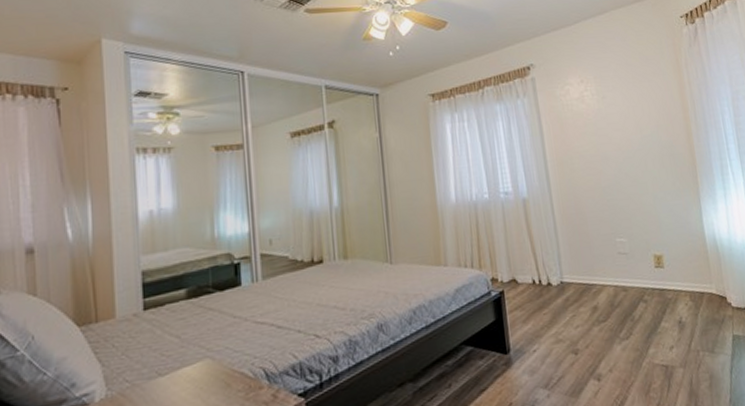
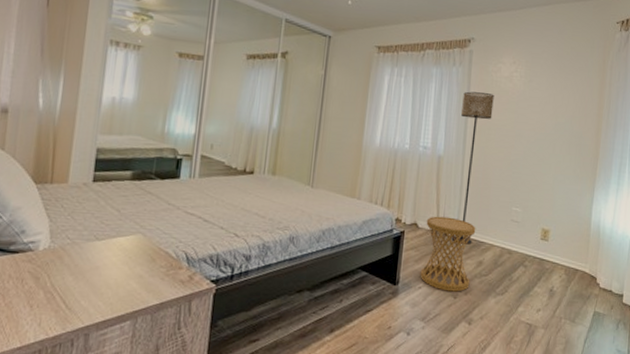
side table: none [525,264,589,349] -> present [420,216,476,292]
floor lamp: none [535,119,581,291] -> present [451,91,494,245]

